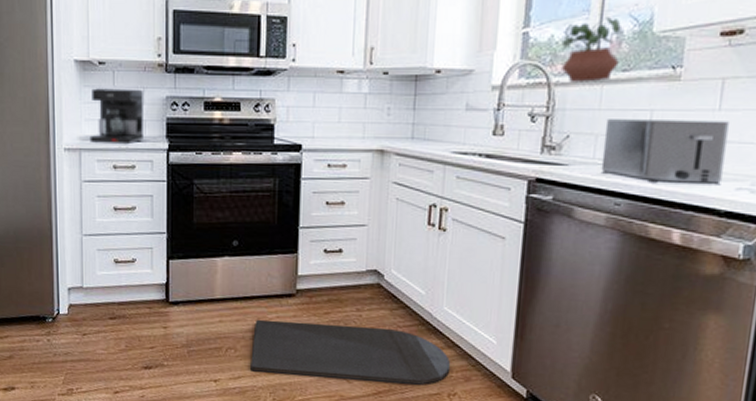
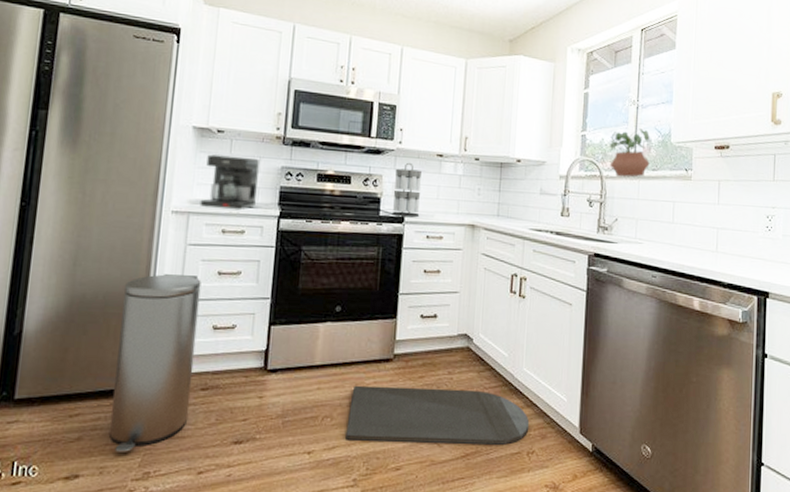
pedal bin: none [30,210,101,371] -> present [108,274,202,452]
spice rack: none [287,82,321,145] -> present [391,162,423,218]
toaster: present [600,119,731,185] -> none [641,207,726,263]

